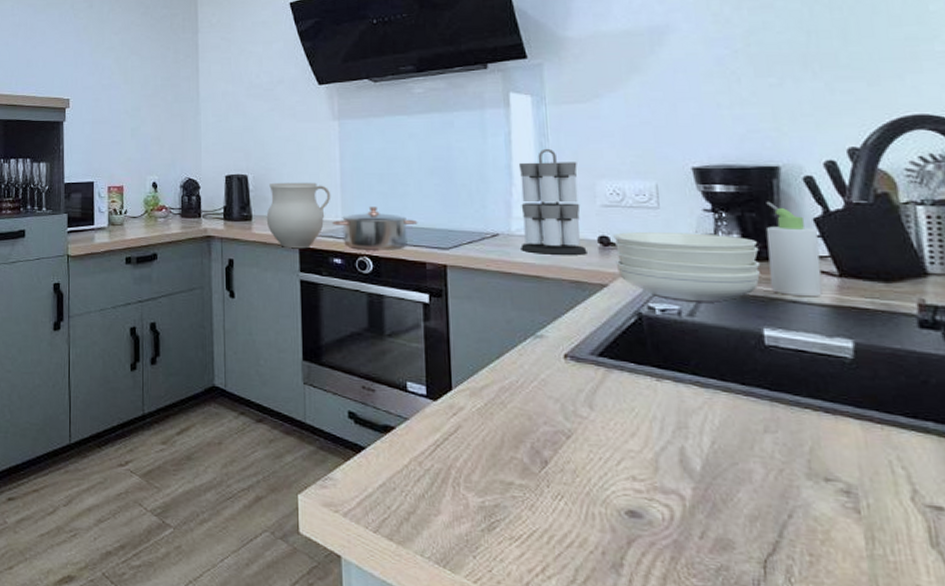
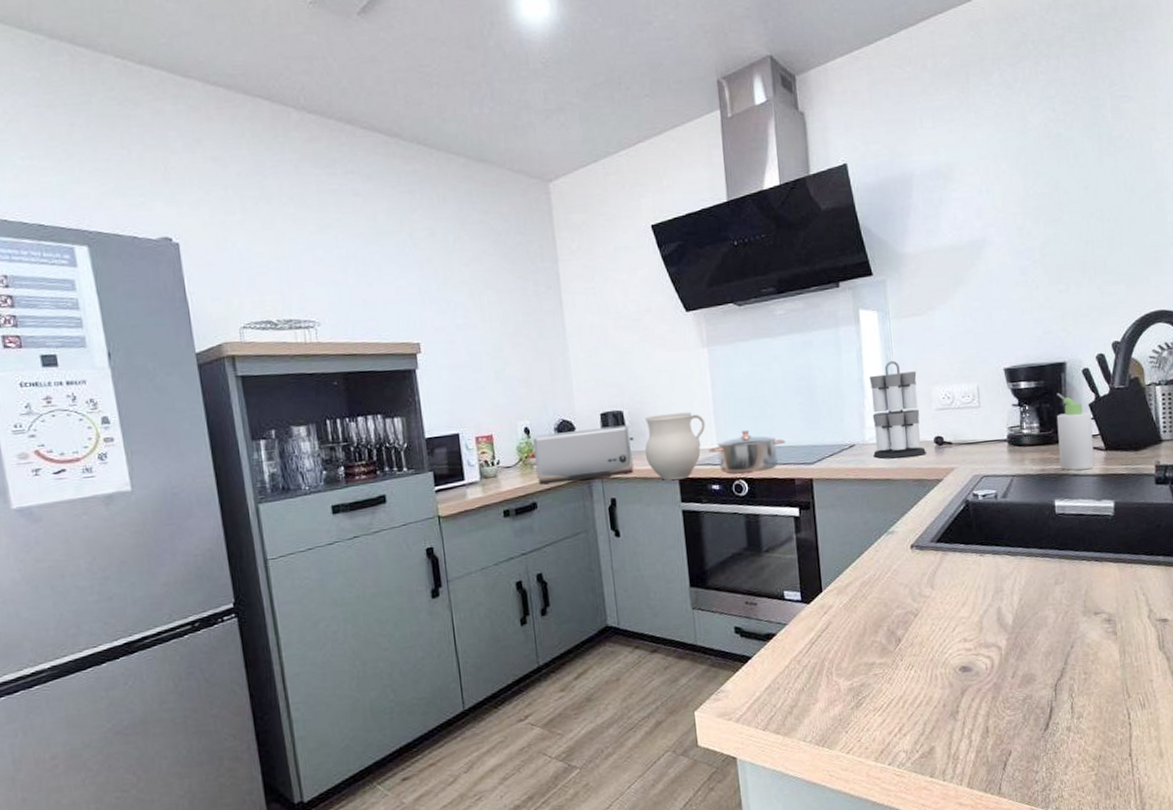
toaster: none [158,189,256,238] -> present [532,425,634,485]
bowl: present [613,232,761,304] -> none [946,425,1053,487]

